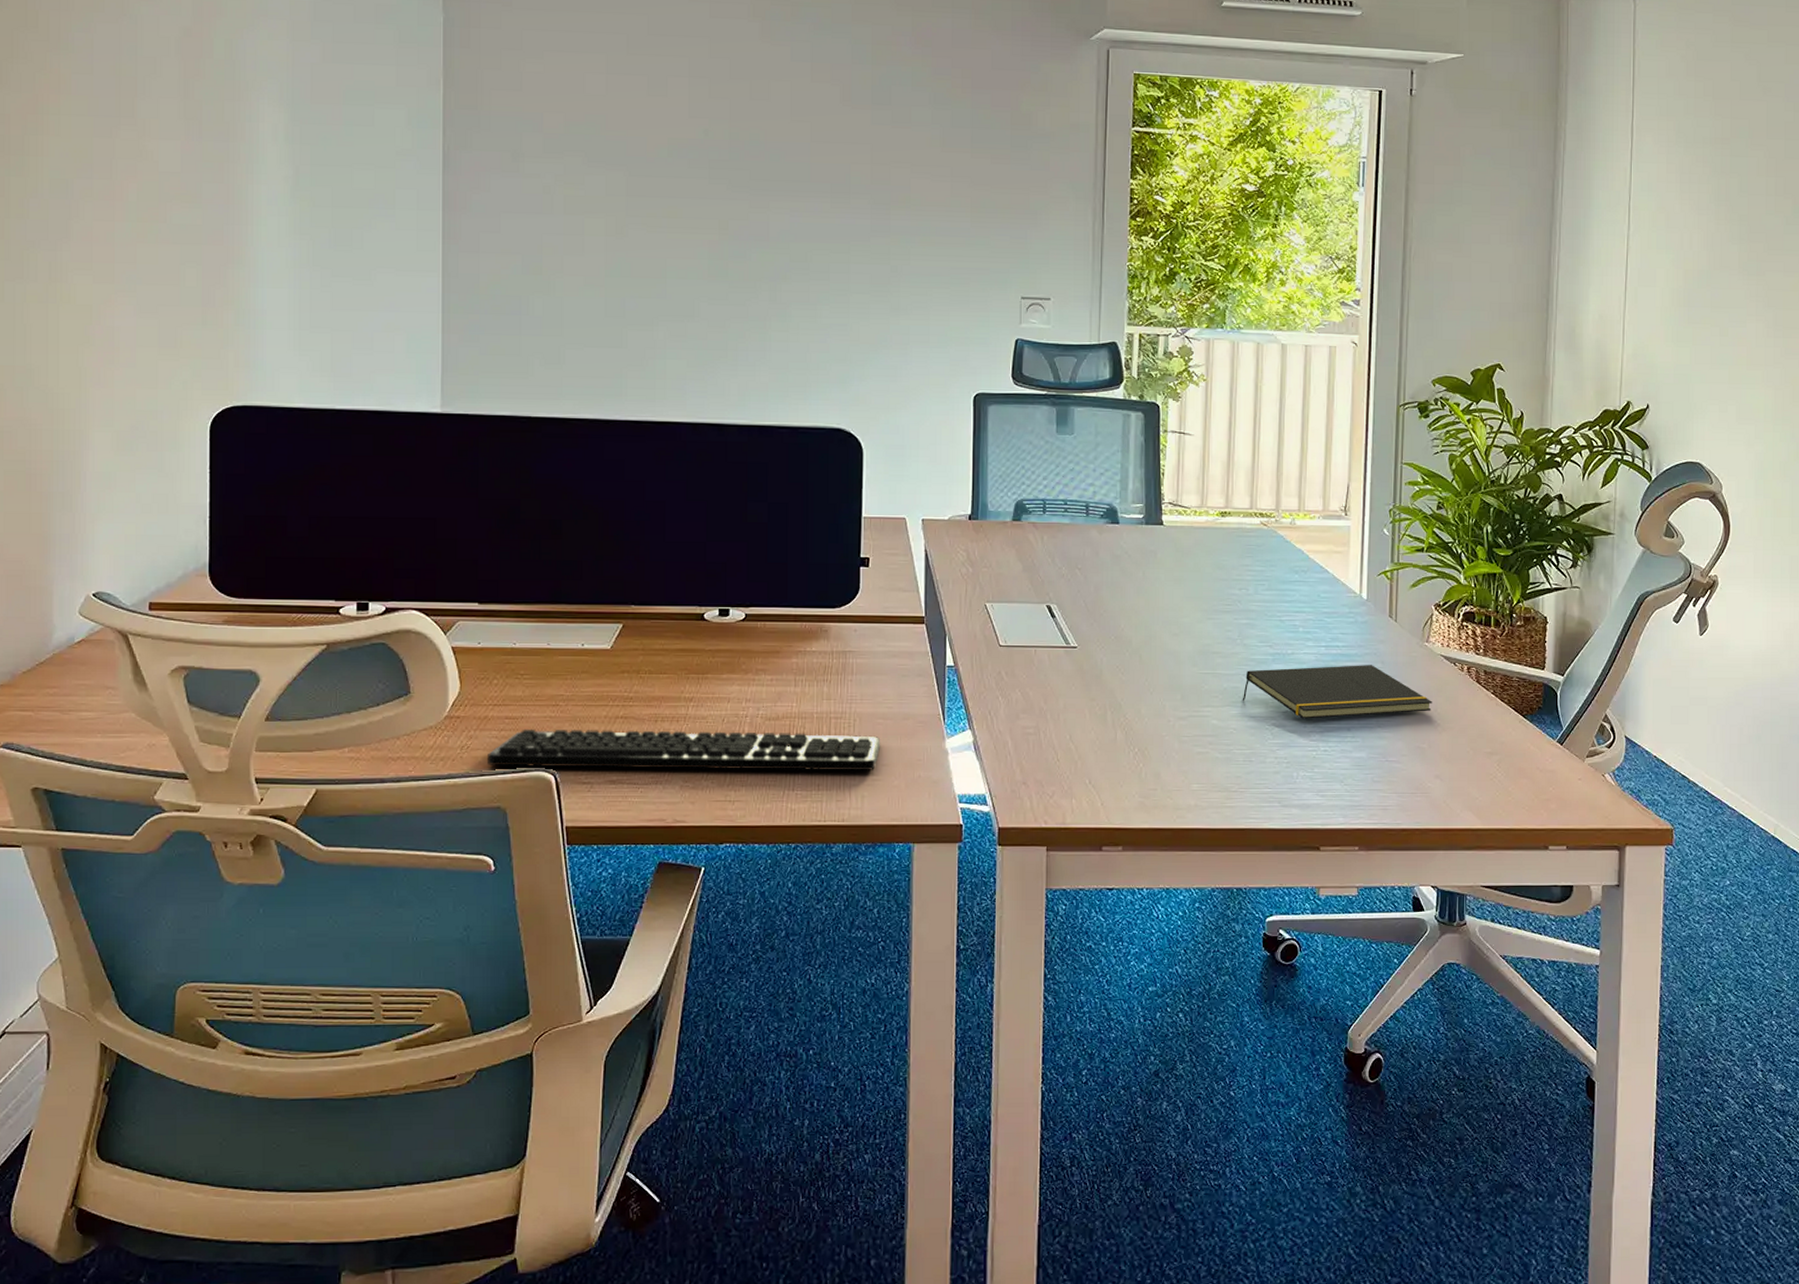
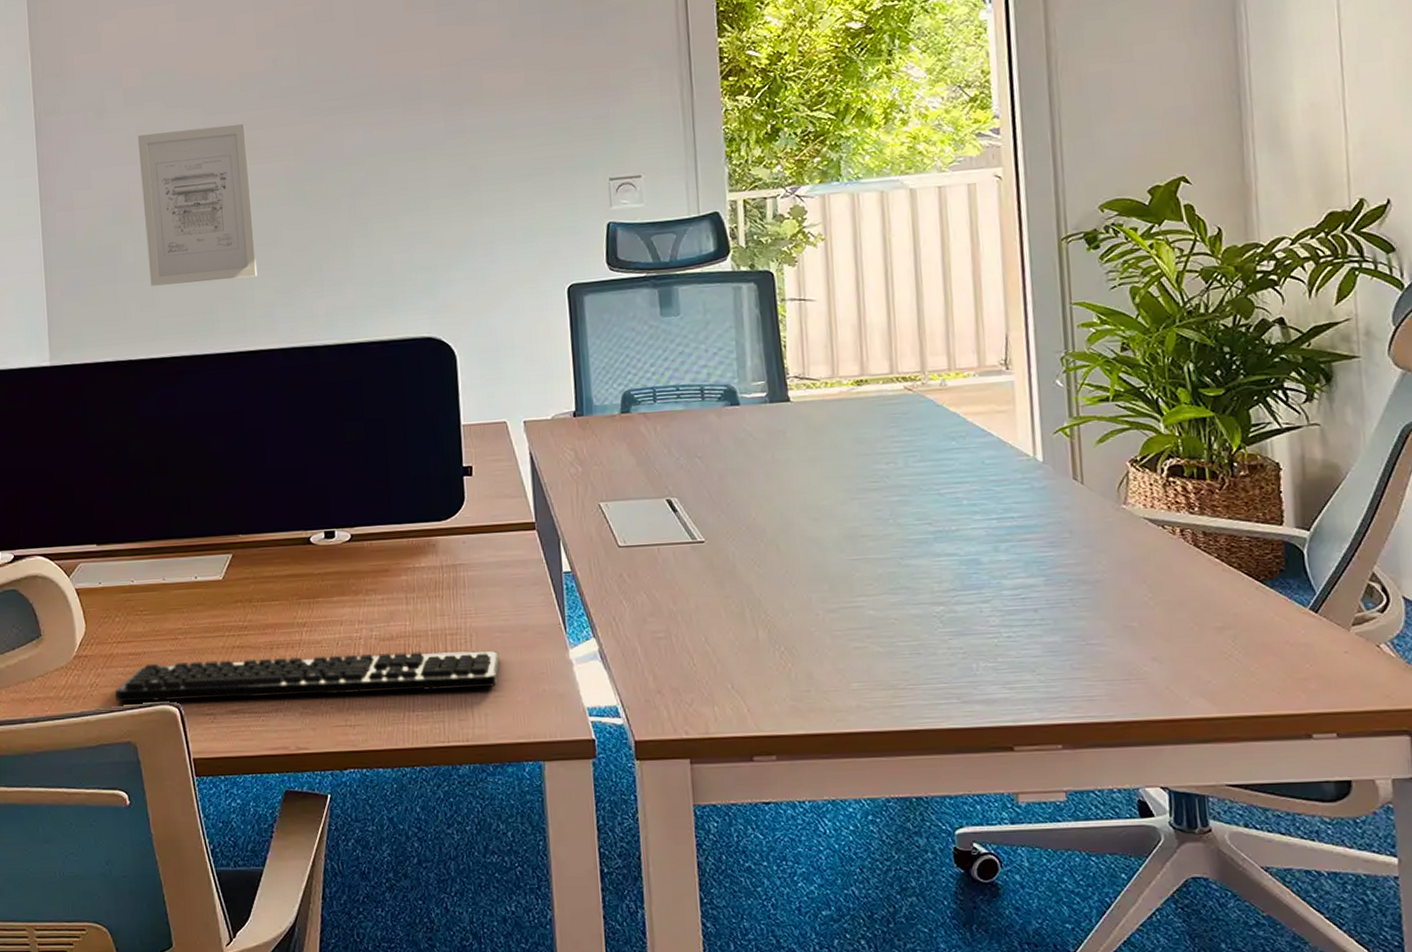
wall art: none [555,184,672,347] -> present [137,124,258,286]
notepad: present [1242,665,1433,719] -> none [901,535,1140,603]

